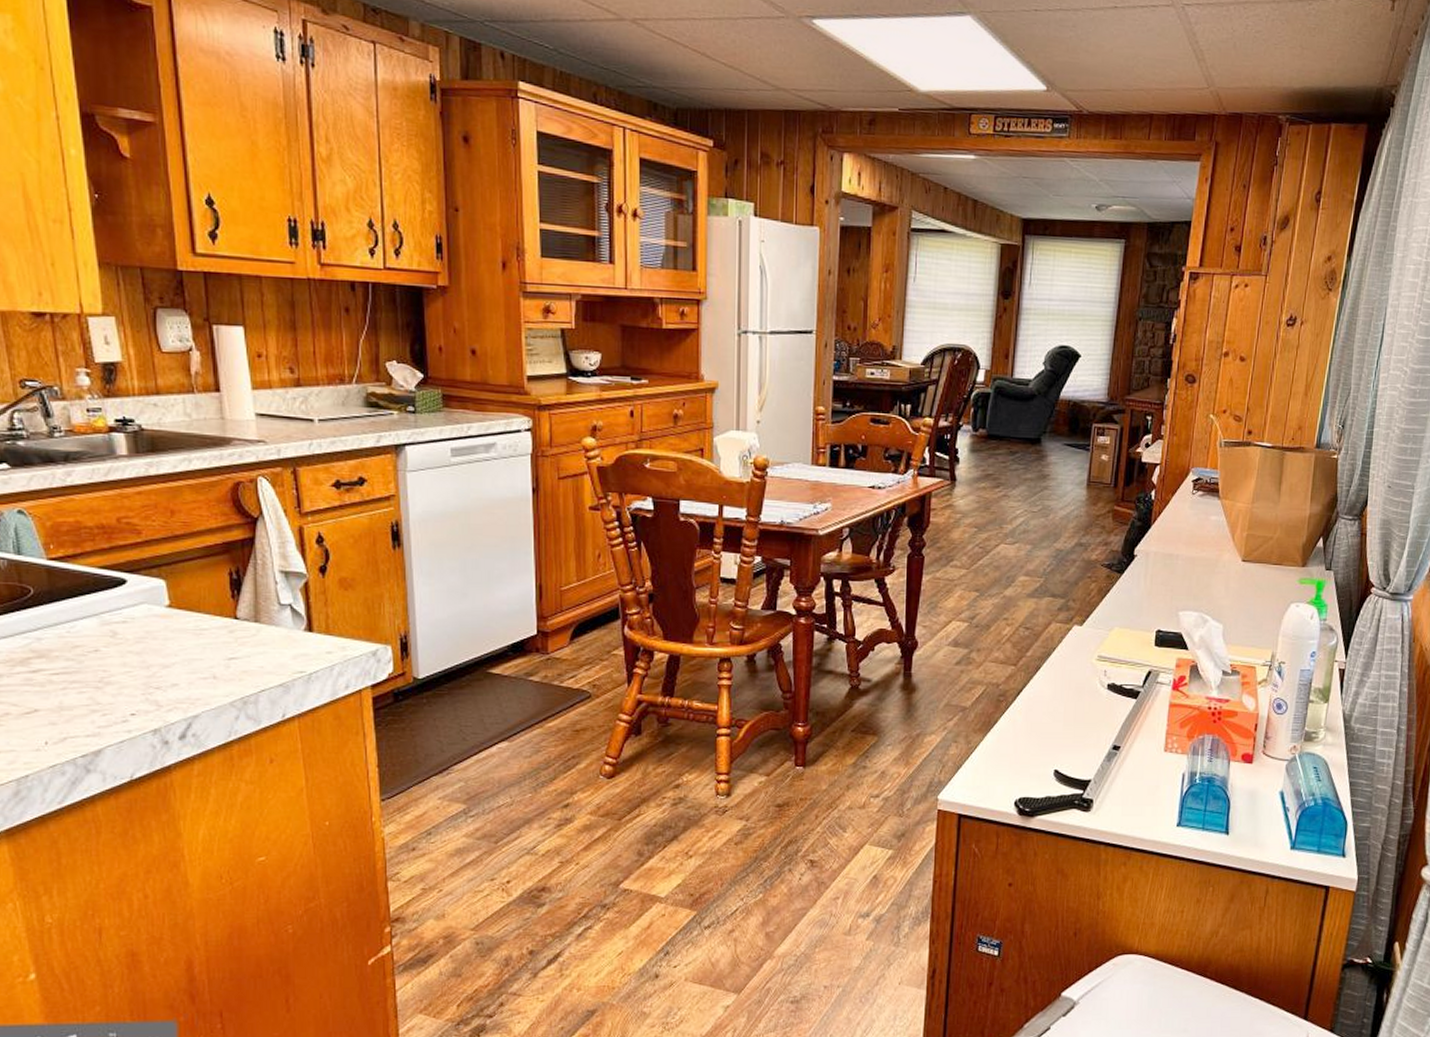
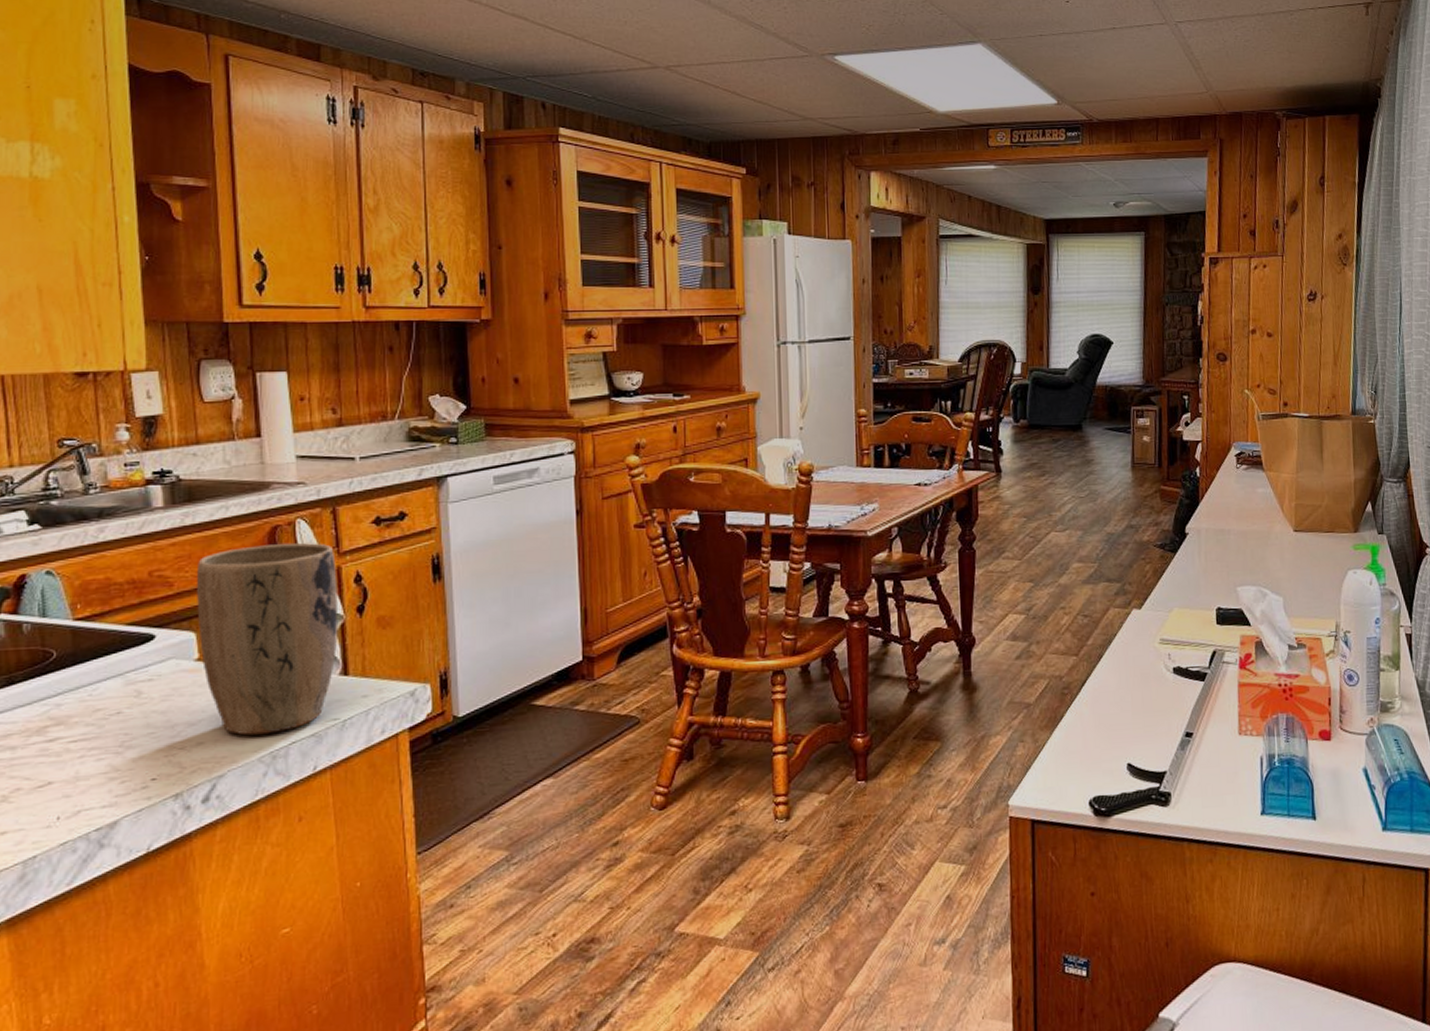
plant pot: none [164,499,302,681] -> present [197,543,339,736]

